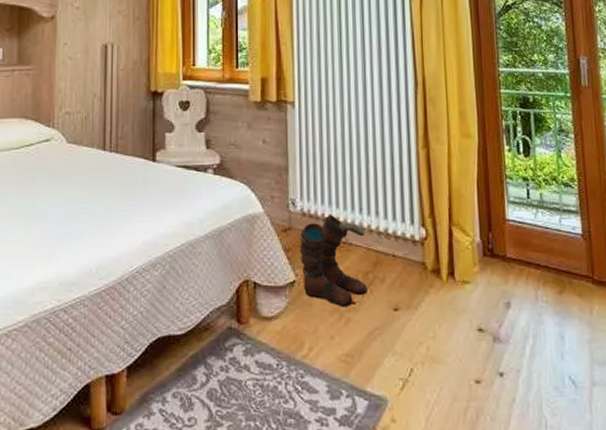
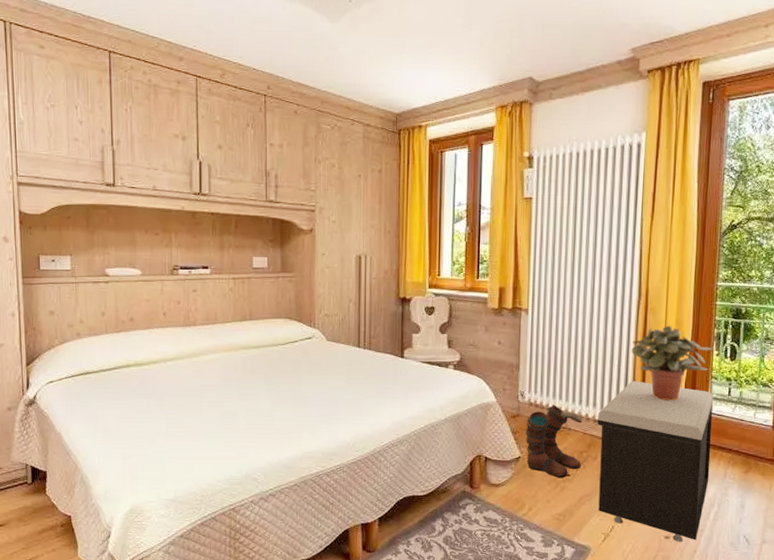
storage bench: none [382,183,519,387] -> present [598,381,713,542]
potted plant: none [412,117,503,206] -> present [631,325,713,401]

